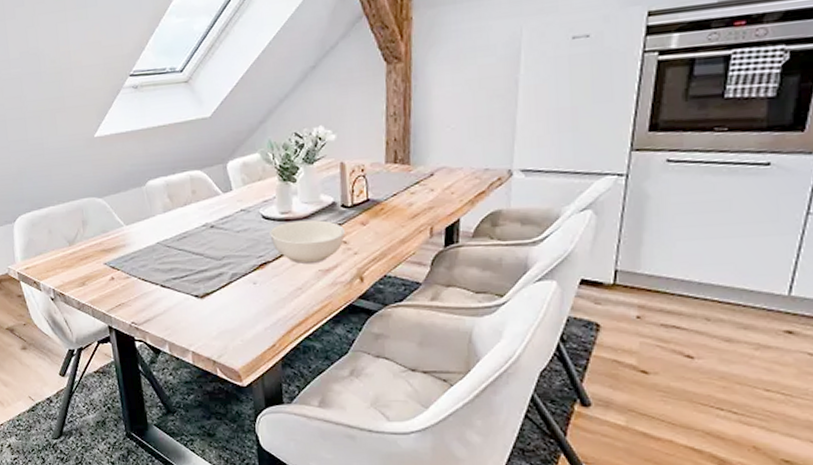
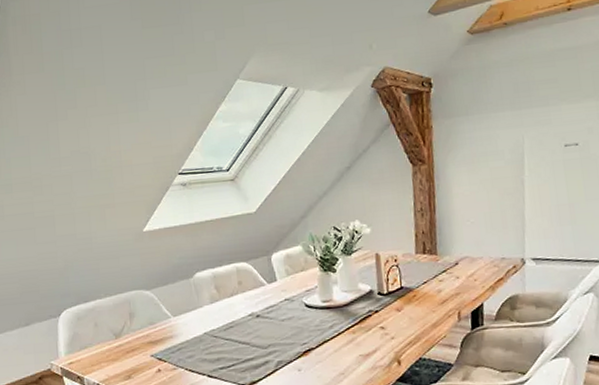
bowl: present [270,219,346,264] -> none [313,307,383,350]

